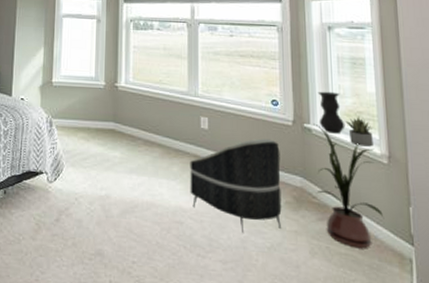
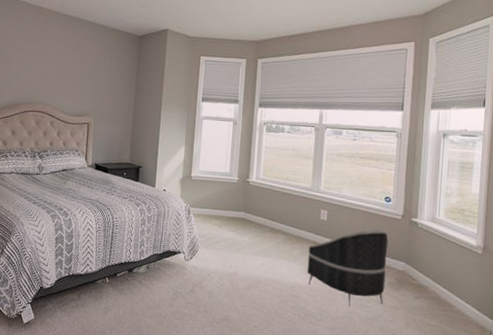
house plant: present [313,123,384,248] -> none [416,218,473,322]
vase: present [317,91,345,134] -> none [425,190,449,228]
succulent plant: present [345,117,373,147] -> none [449,213,472,239]

